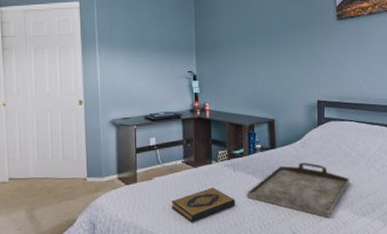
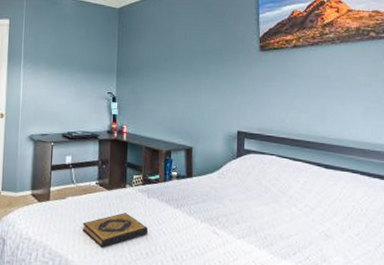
serving tray: present [247,163,350,219] -> none [160,195,270,258]

